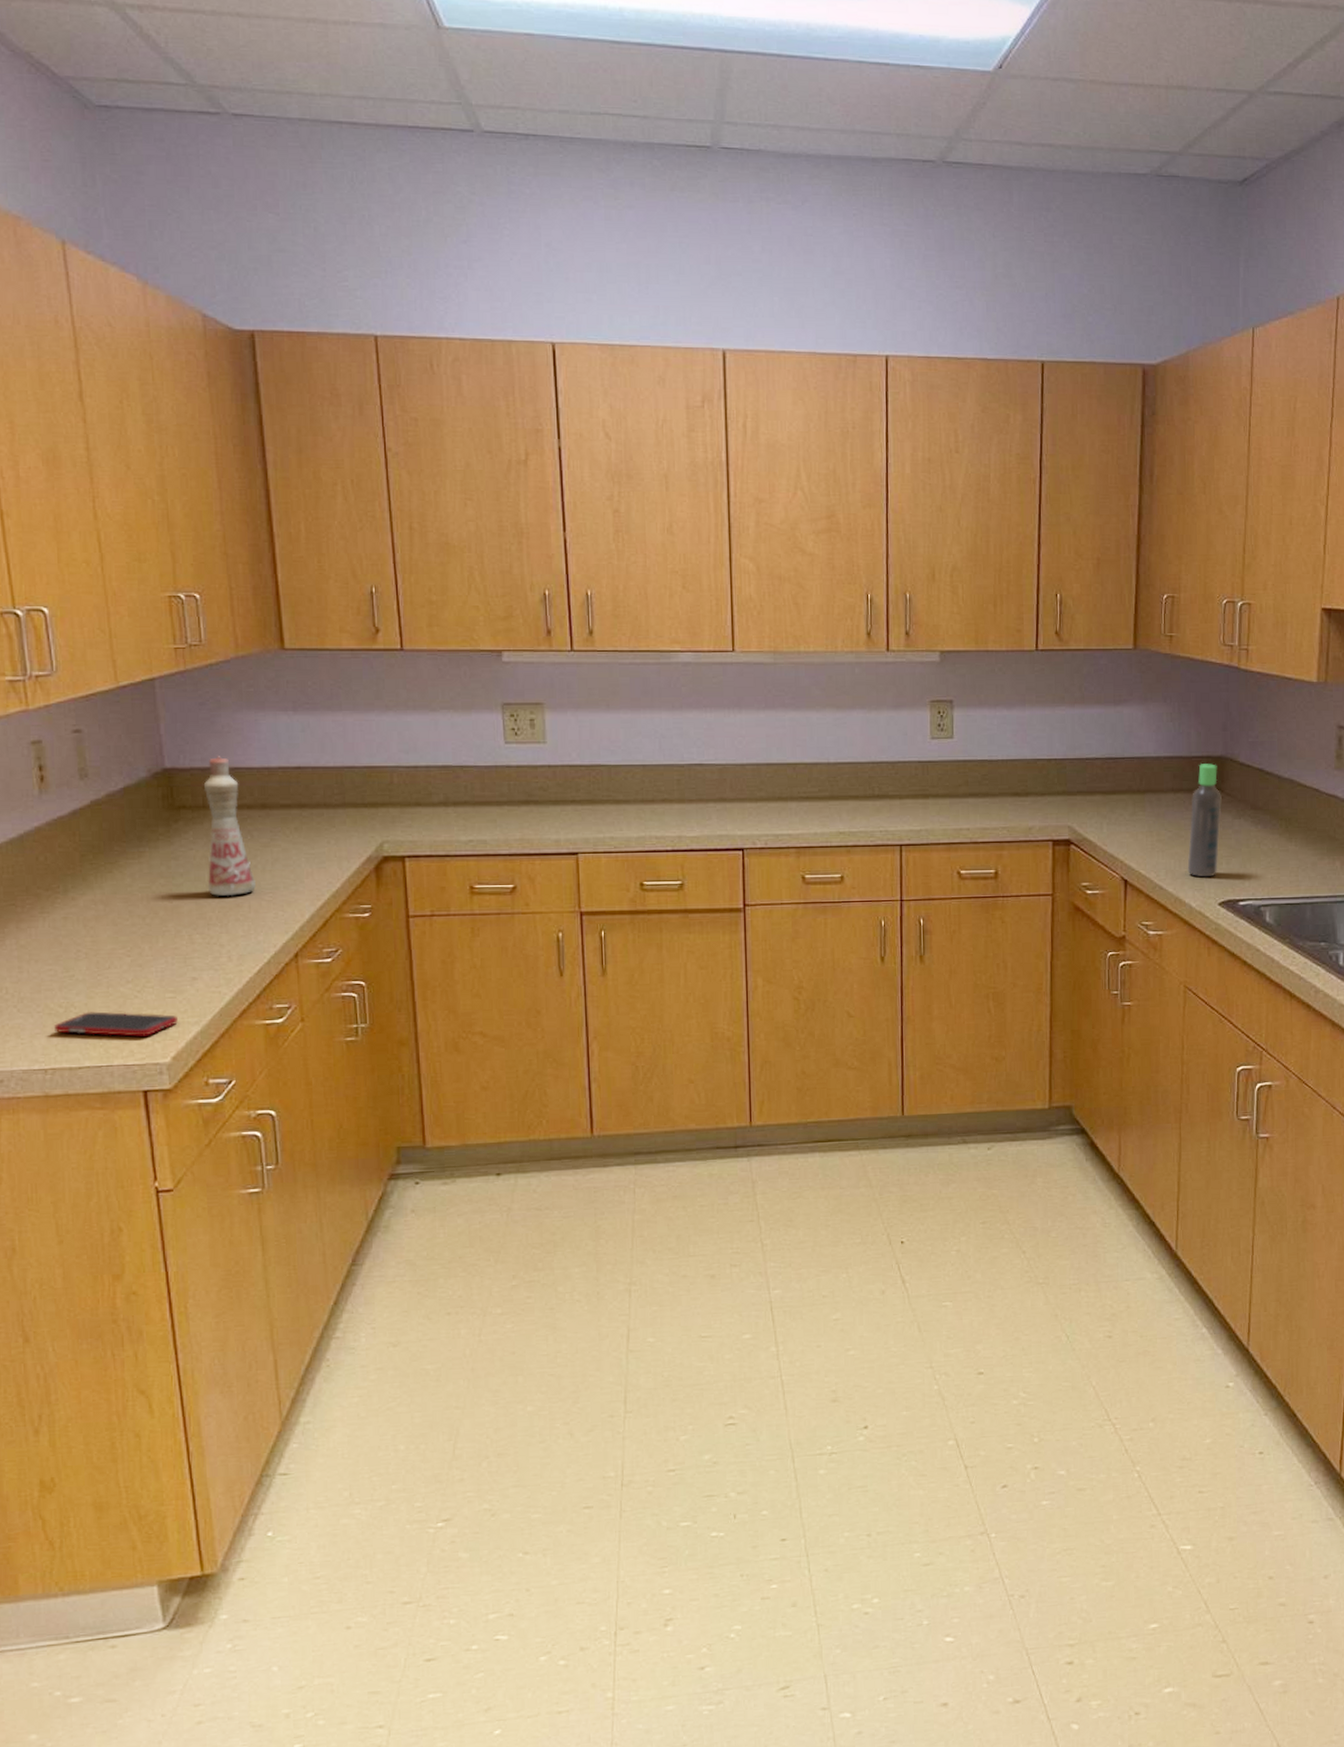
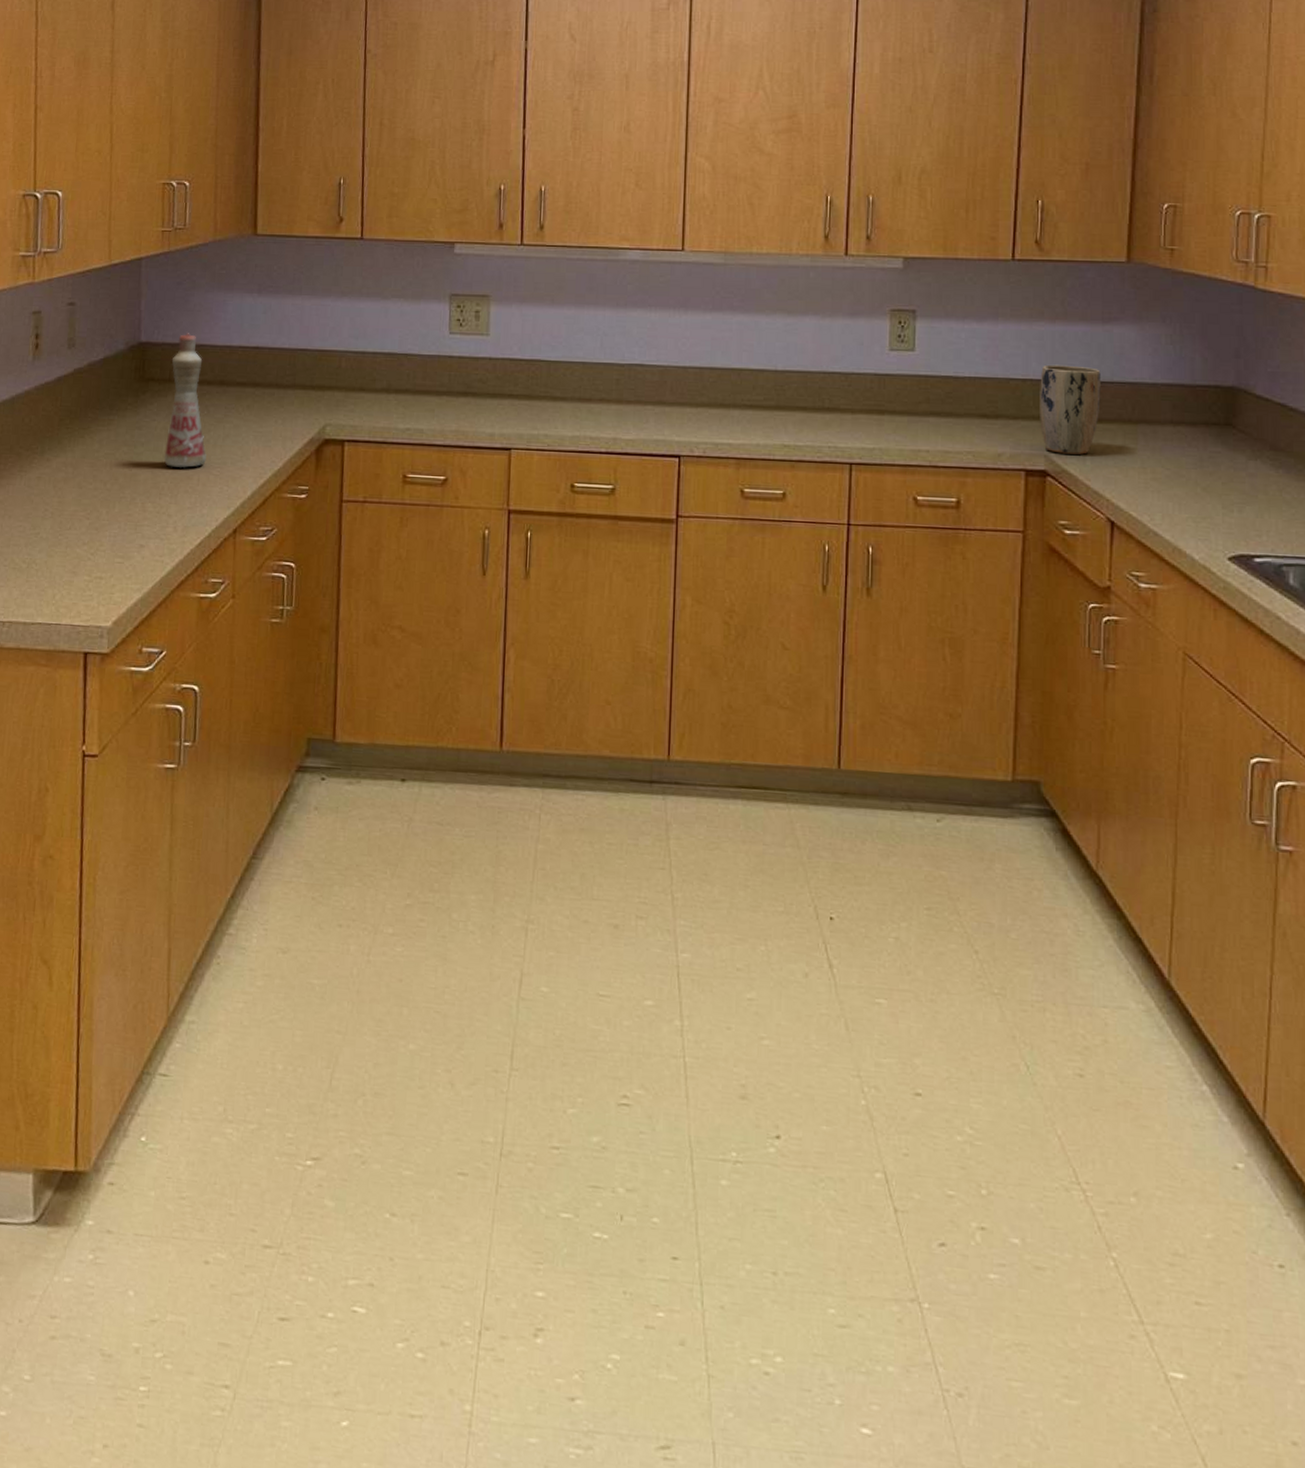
cell phone: present [54,1011,178,1037] -> none [16,569,123,599]
plant pot: none [1063,744,1114,824] -> present [1040,364,1101,455]
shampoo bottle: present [1187,764,1222,878] -> none [1189,394,1233,526]

